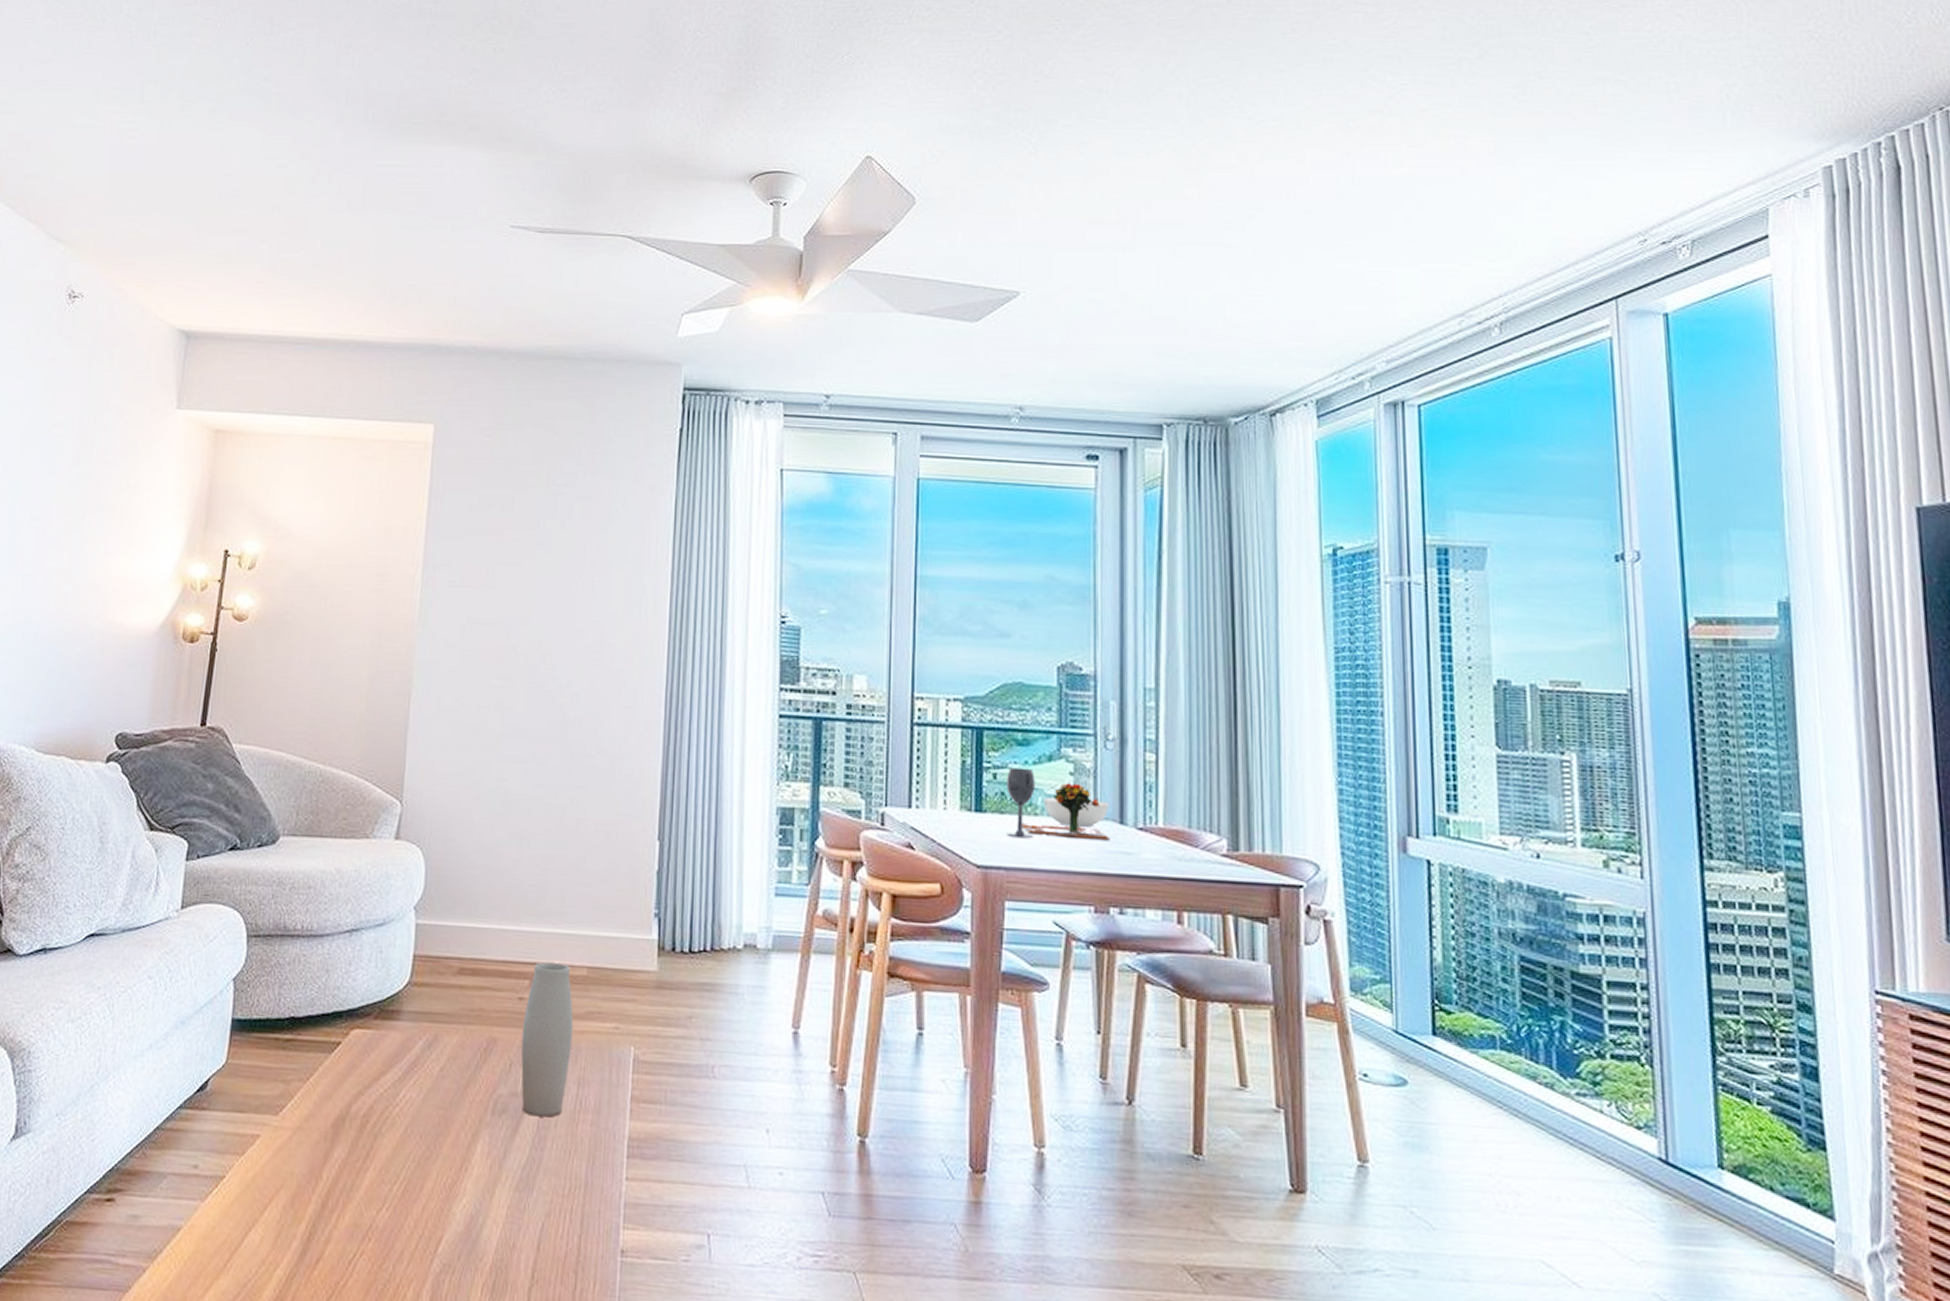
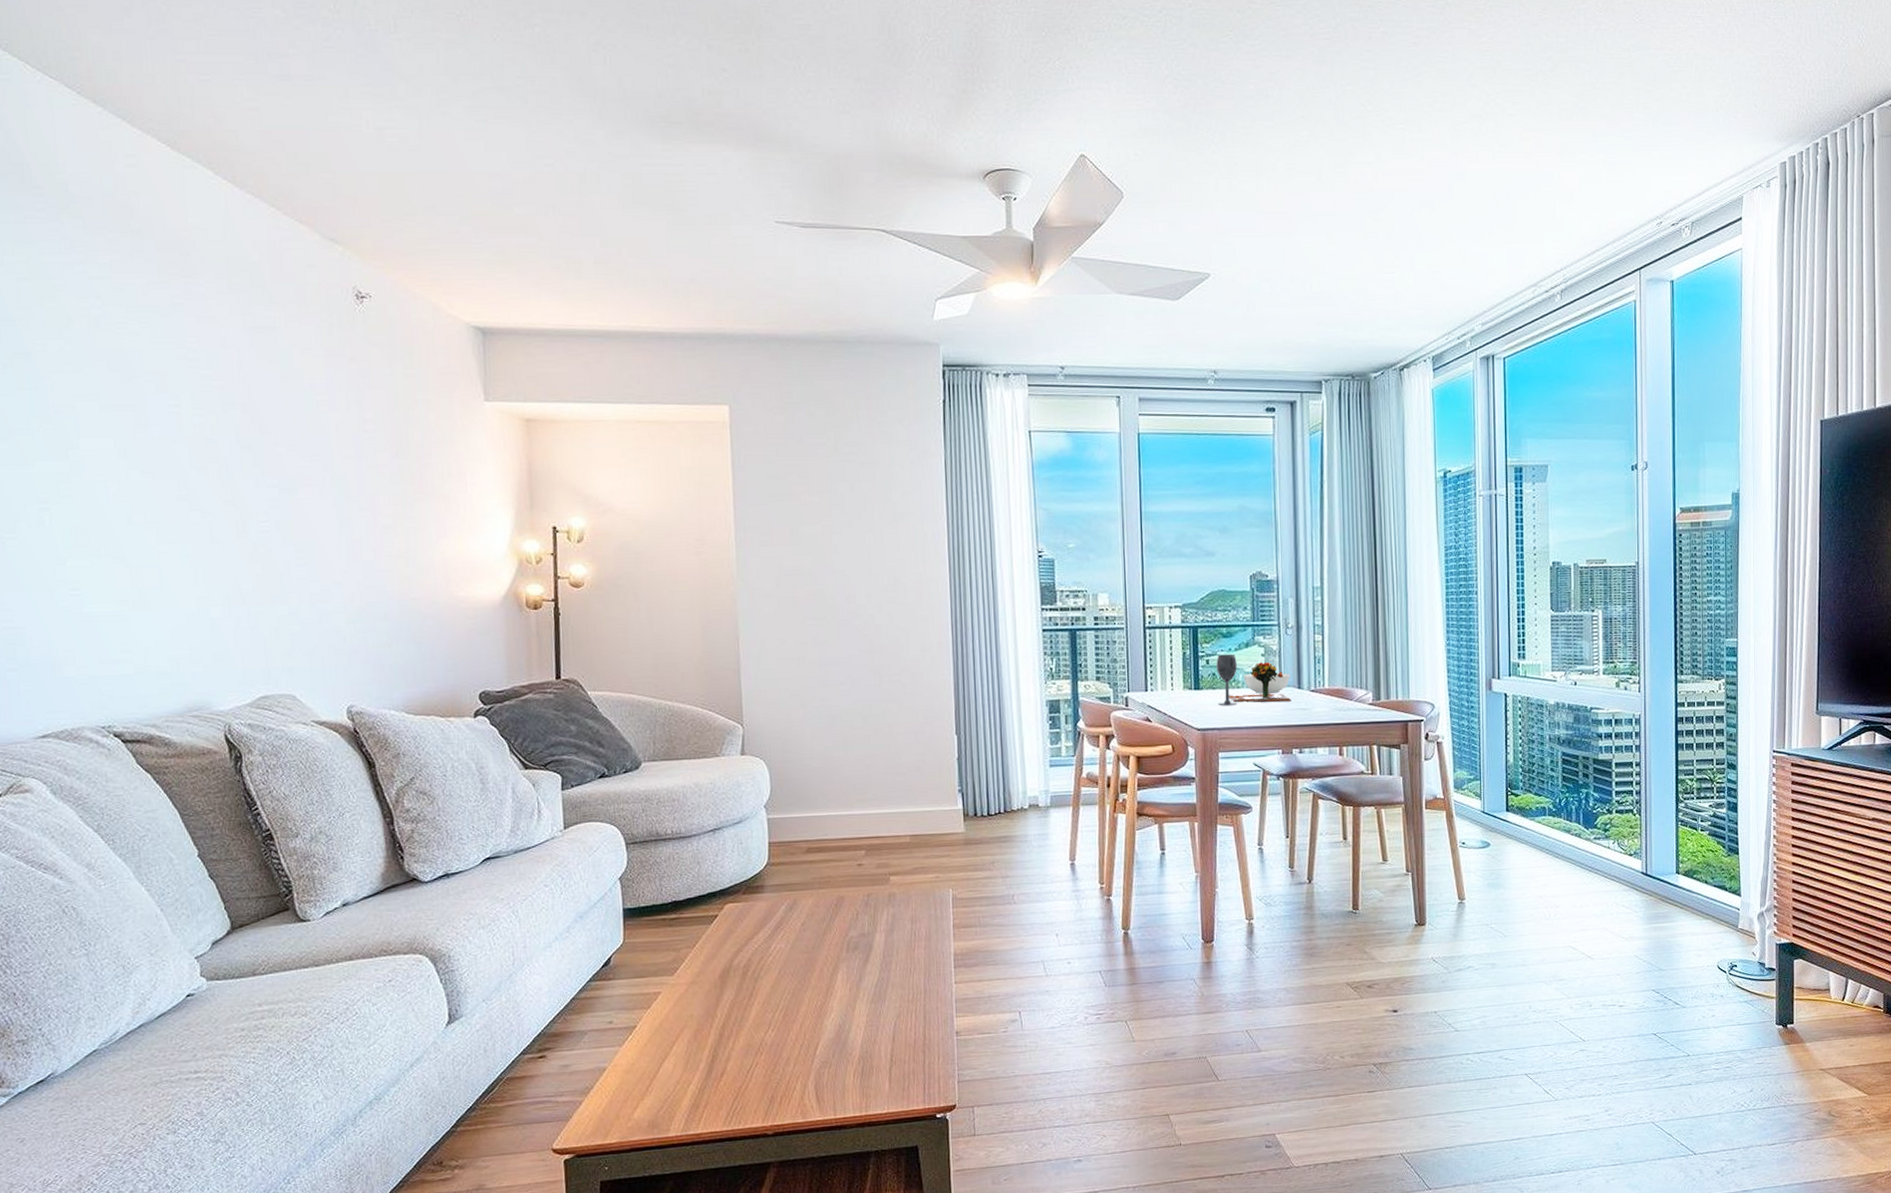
vase: present [521,962,574,1117] -> none [863,835,904,949]

